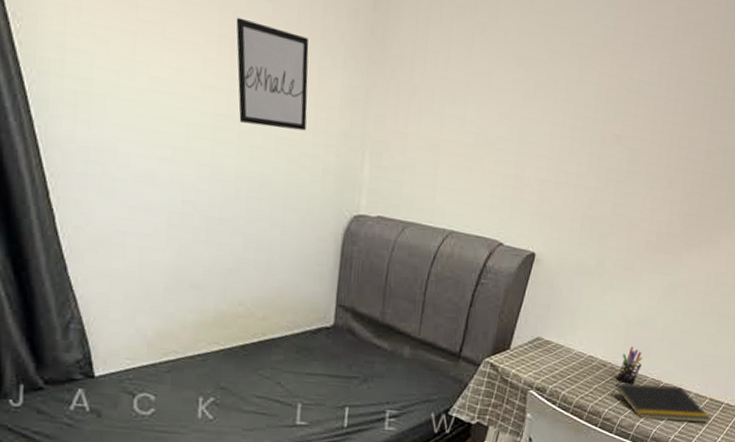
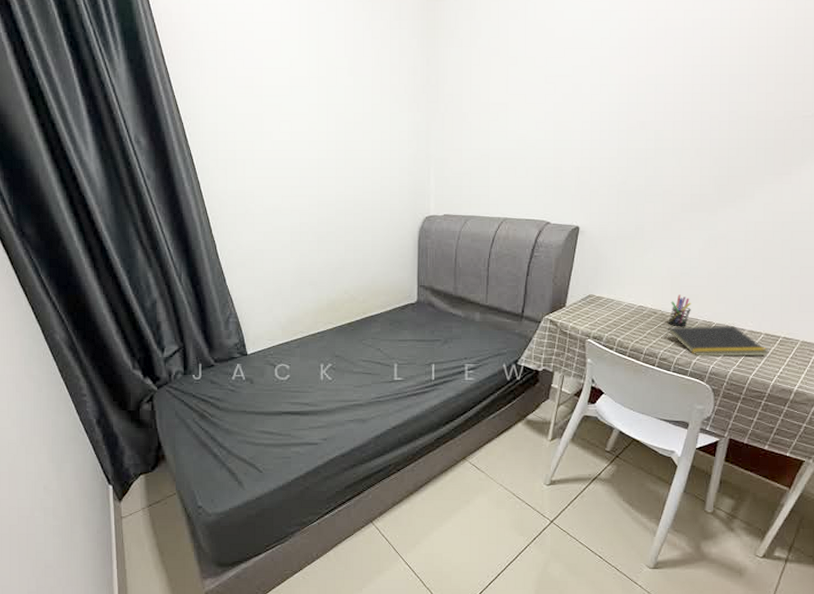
wall art: present [236,17,309,131] -> none [328,90,384,162]

